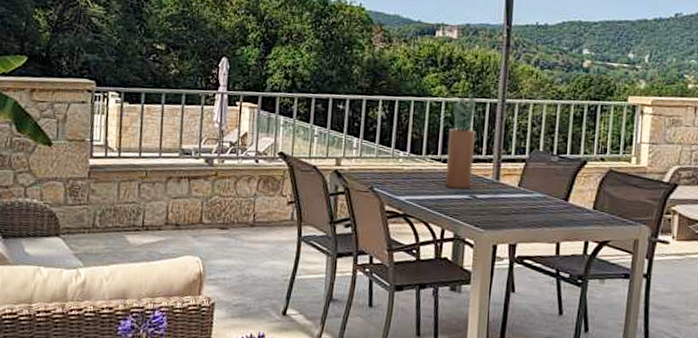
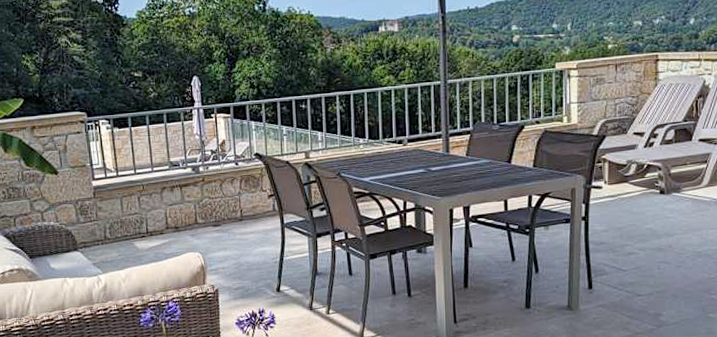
vase: present [445,89,476,190] -> none [400,75,425,166]

